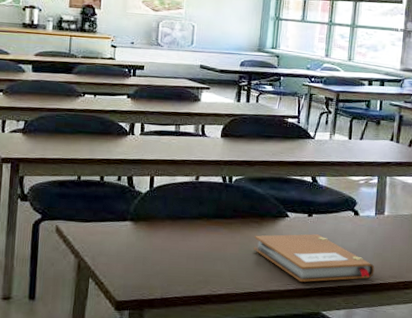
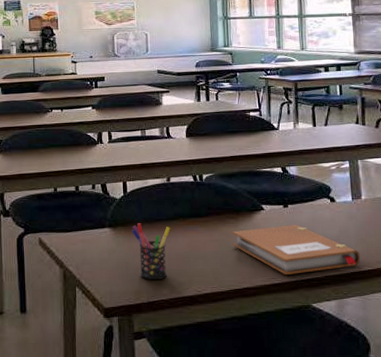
pen holder: none [154,219,193,278] -> present [132,223,170,281]

